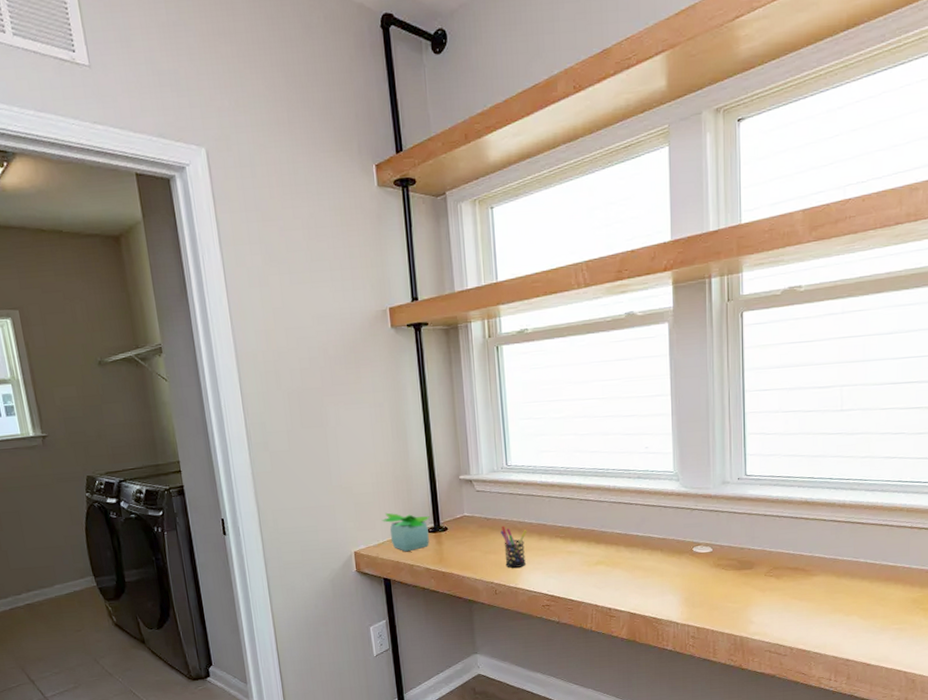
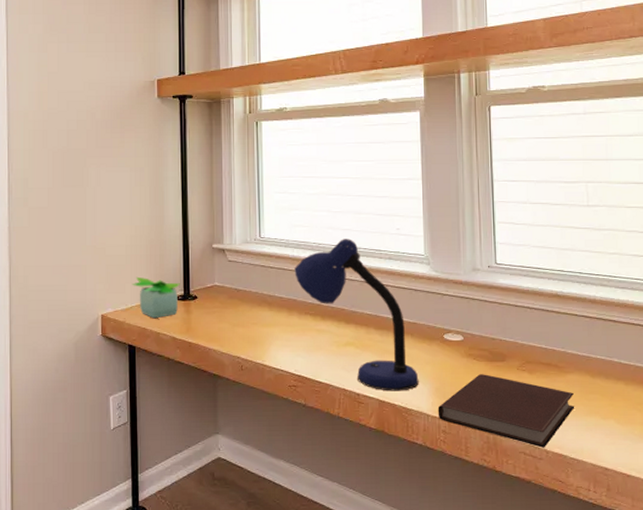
pen holder: present [501,525,527,568] -> none [250,298,277,343]
desk lamp: none [543,460,669,604] -> present [294,239,419,391]
notebook: none [687,582,820,646] -> present [437,374,575,448]

